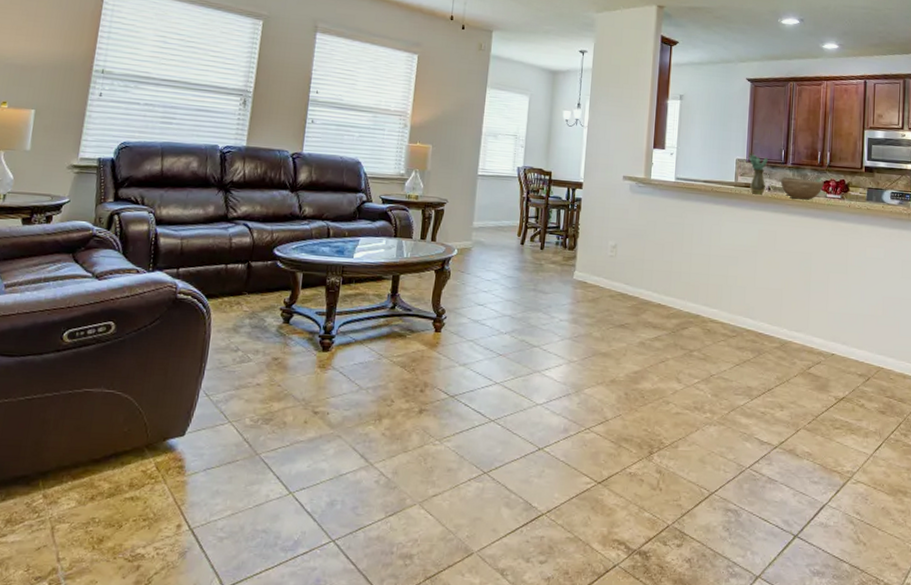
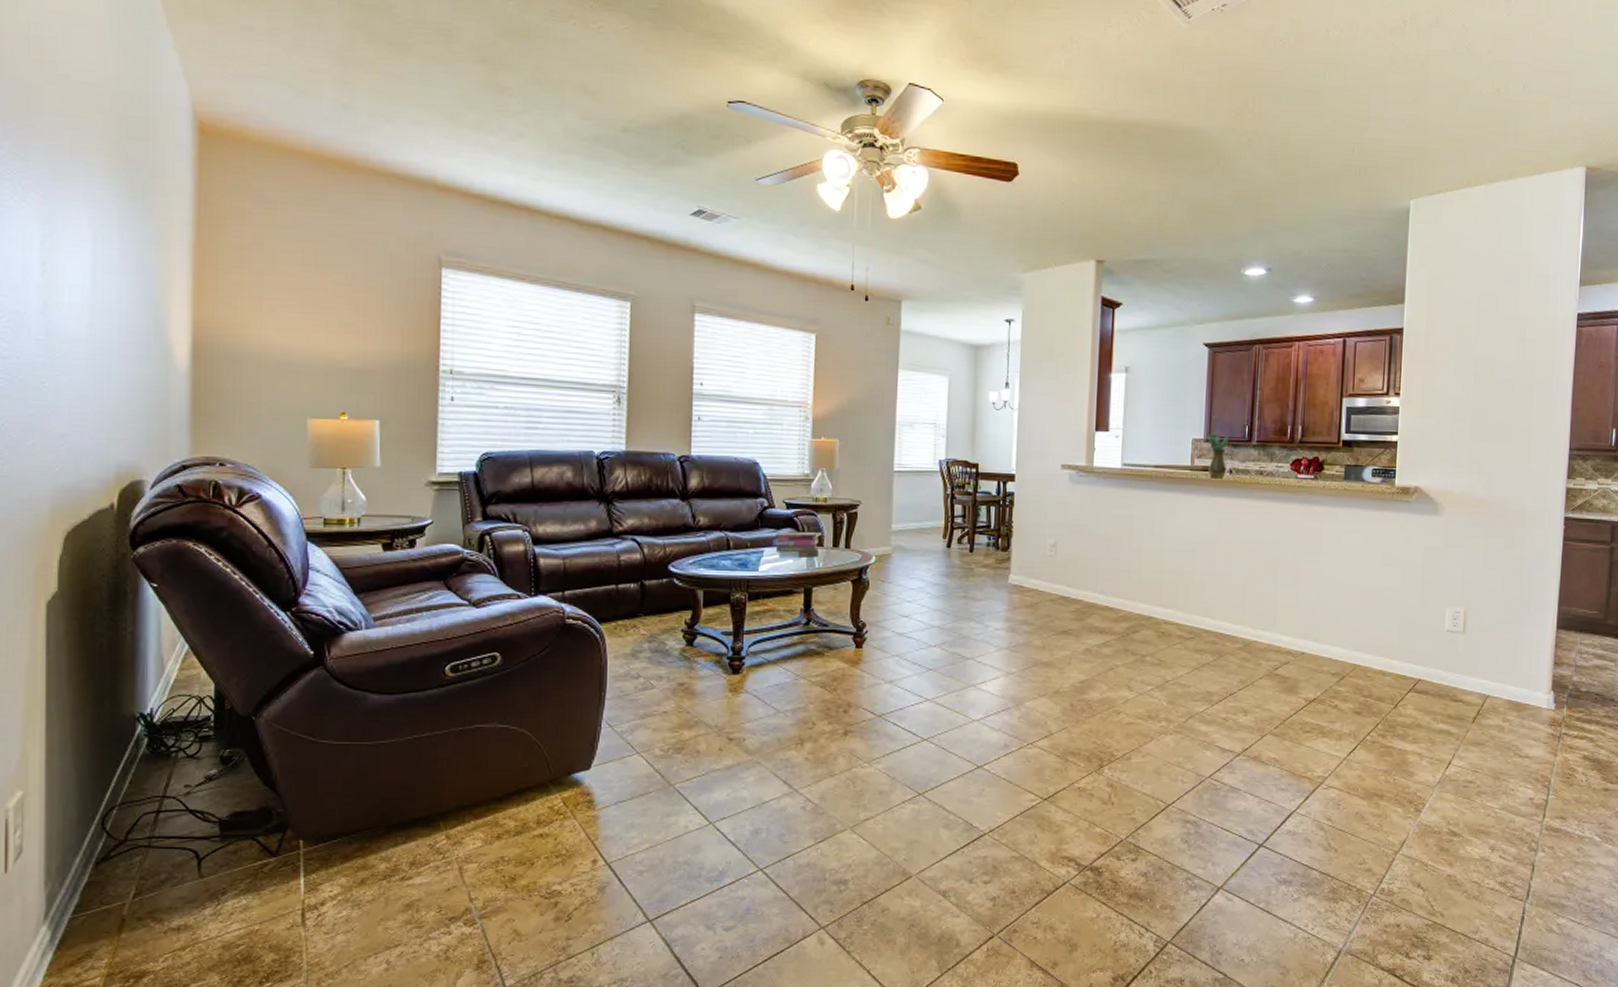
books: none [366,223,412,249] -> present [771,531,822,559]
bowl: present [780,177,824,201] -> none [1243,457,1295,484]

